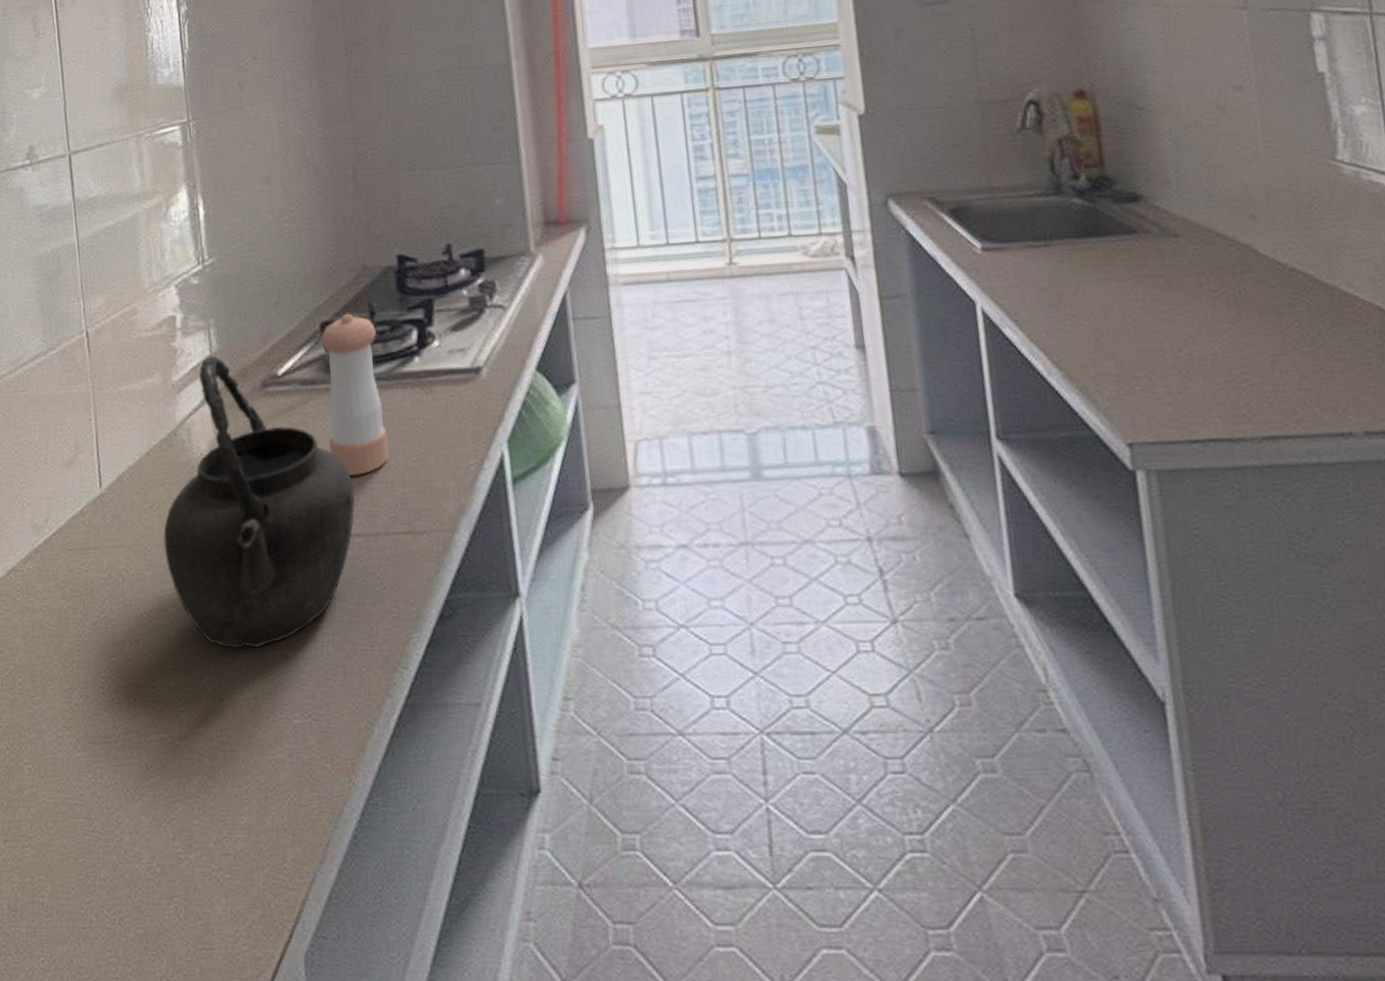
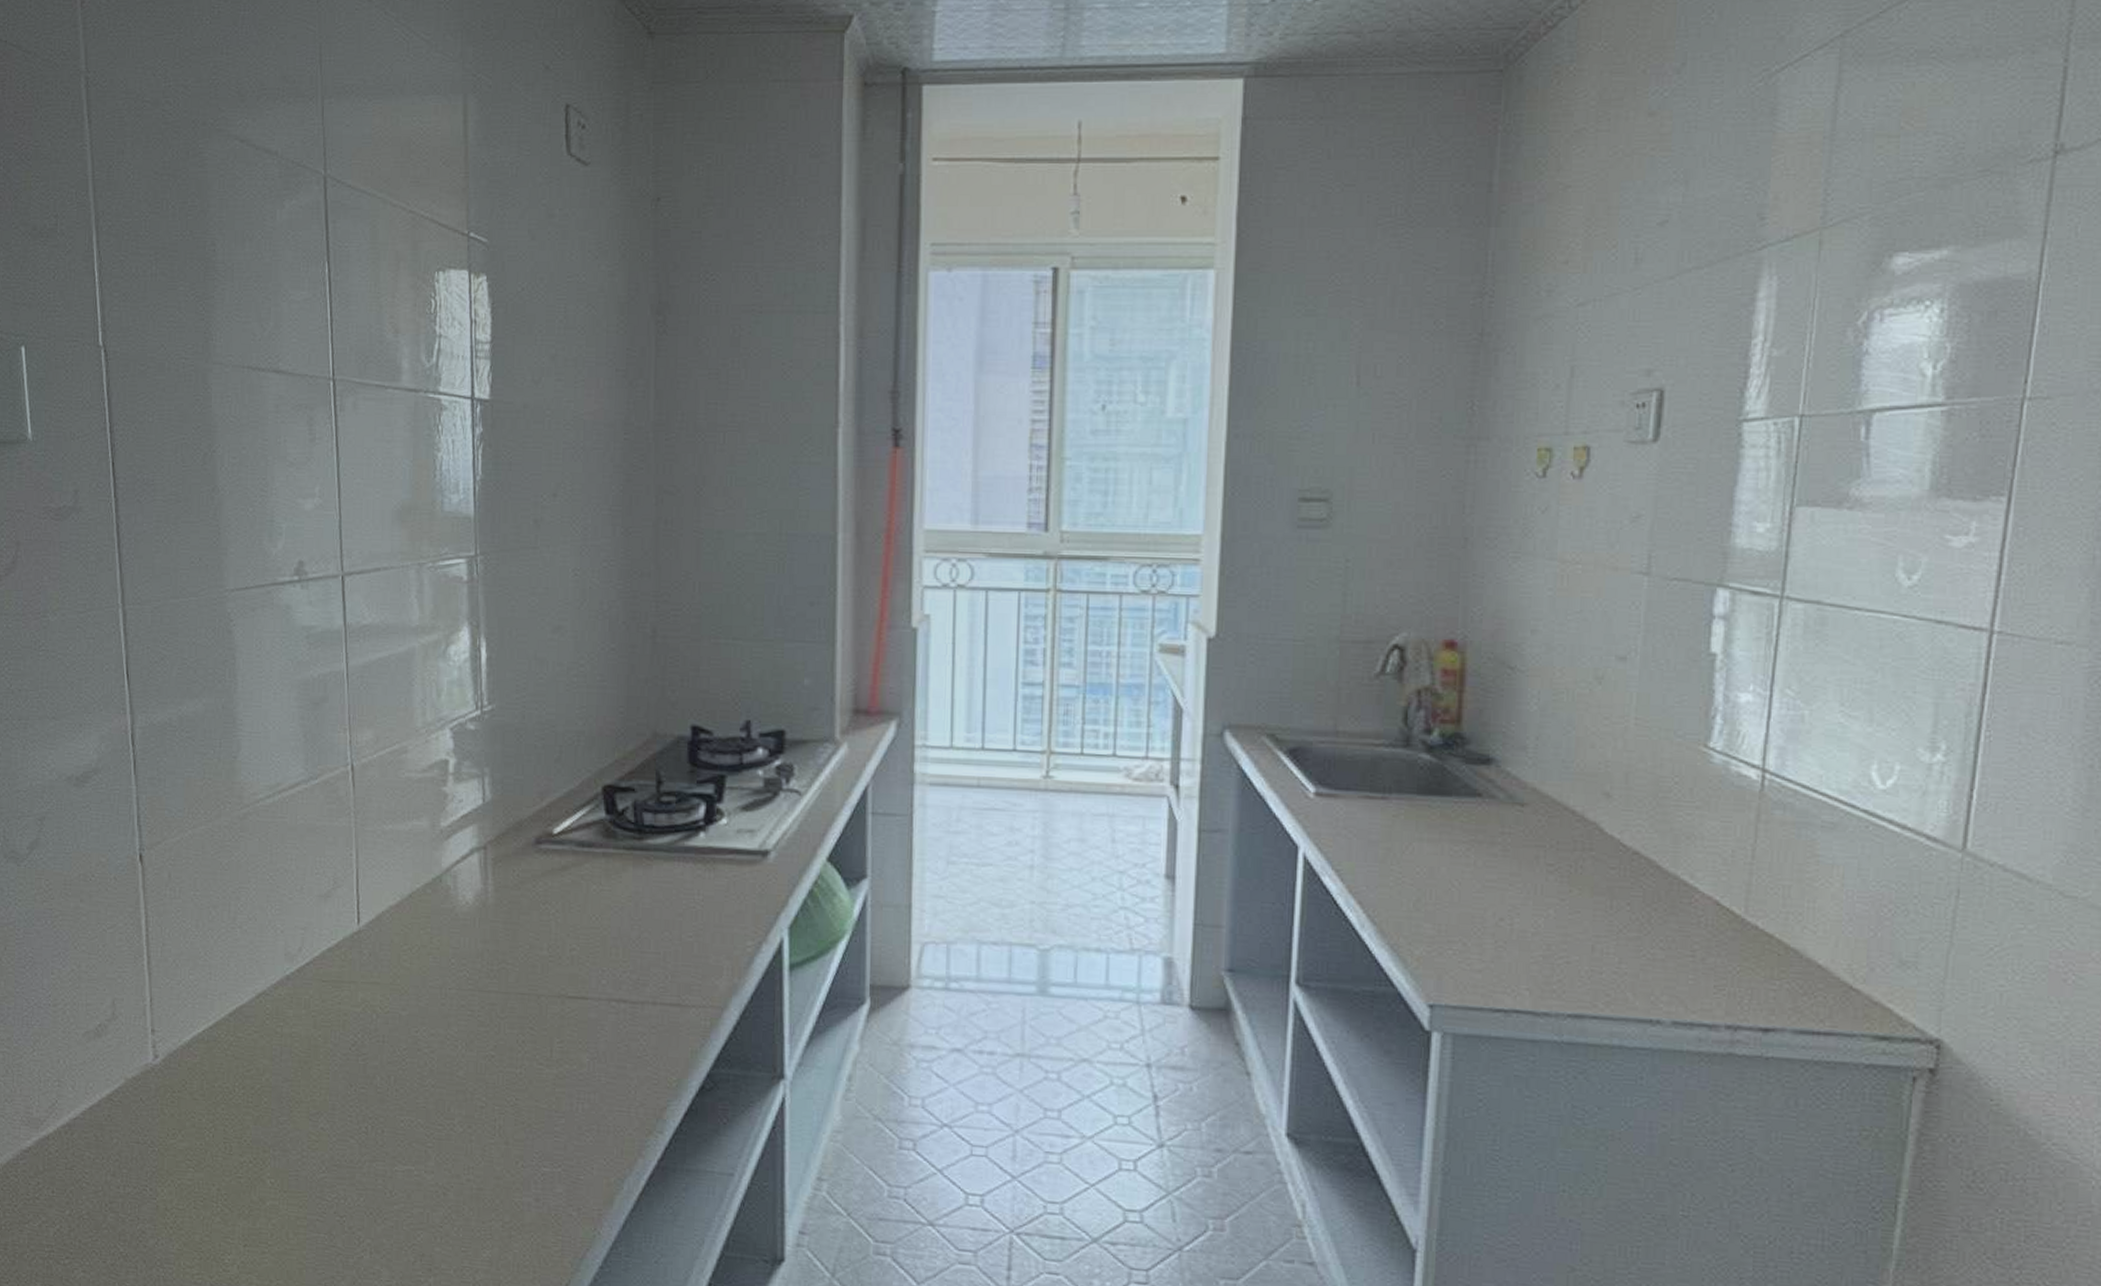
kettle: present [163,355,356,649] -> none [421,805,625,1097]
pepper shaker: present [321,313,390,476] -> none [601,779,664,943]

